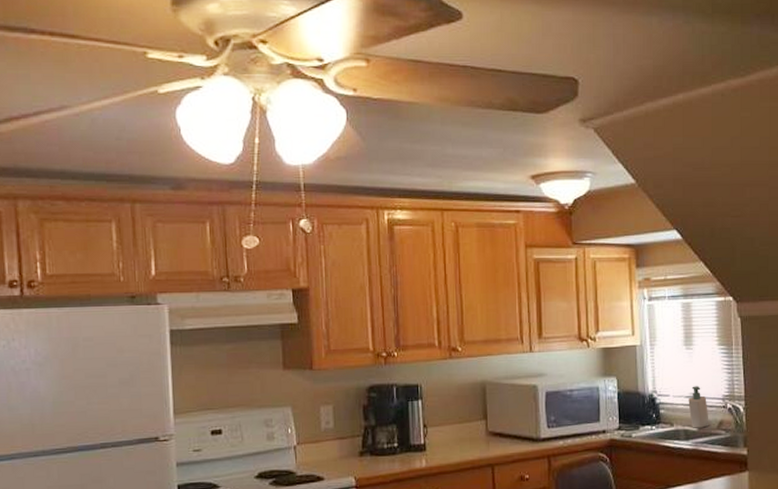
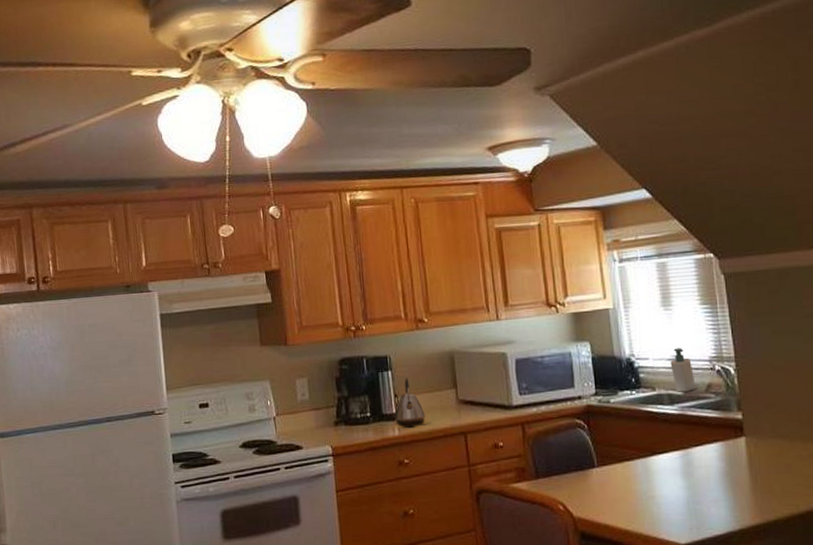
kettle: none [422,408,454,459] -> present [394,378,426,428]

